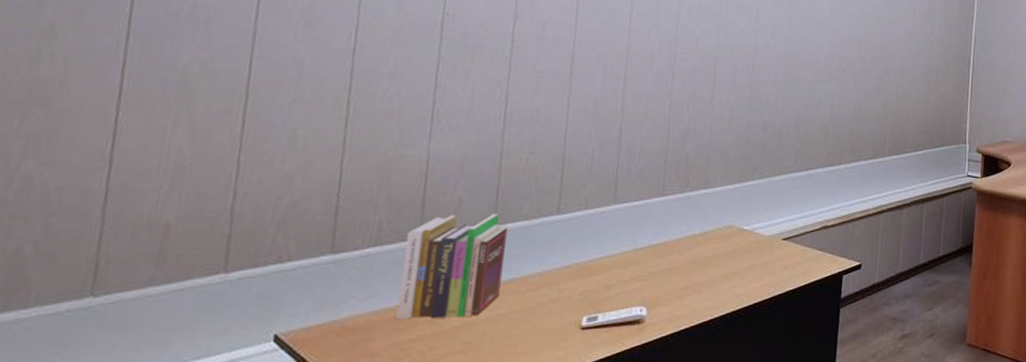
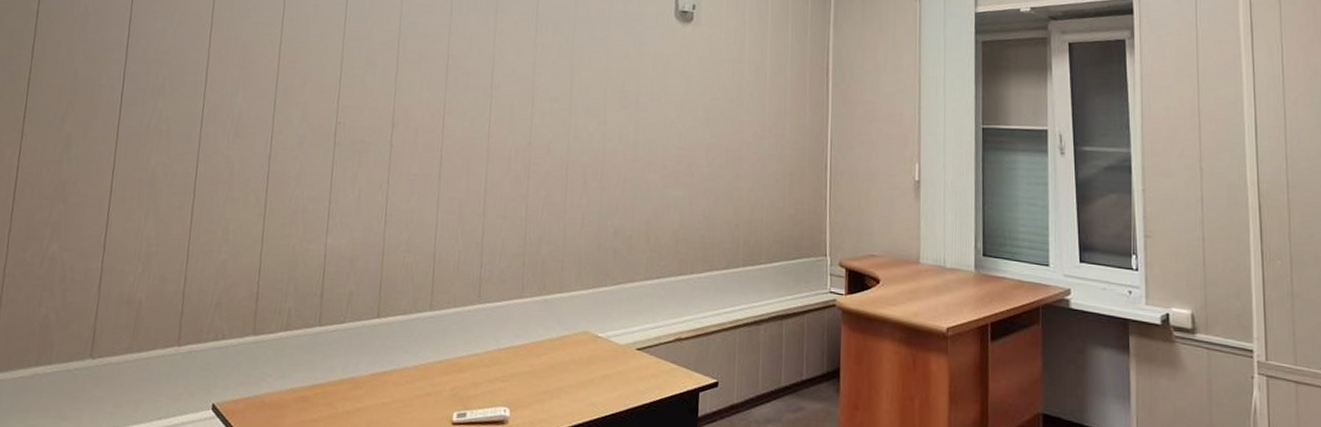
books: present [396,213,508,319] -> none [301,306,389,403]

